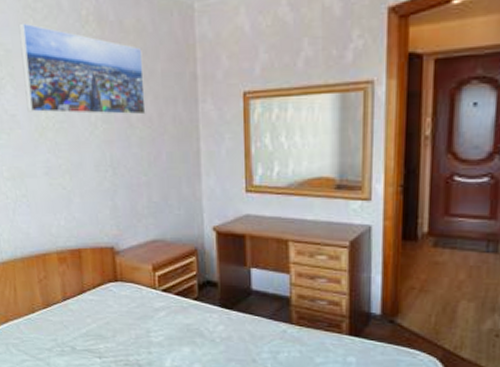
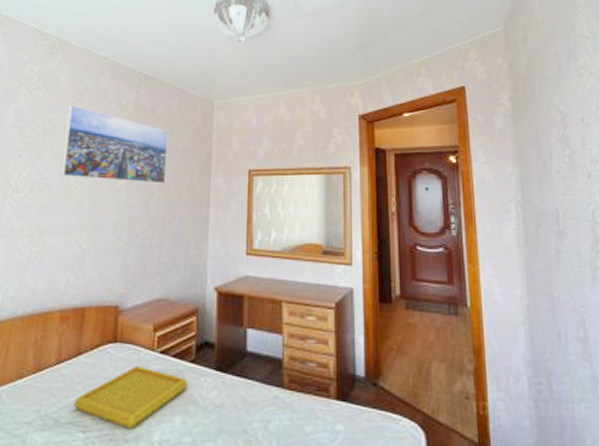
serving tray: none [86,303,193,356] -> present [74,366,188,429]

